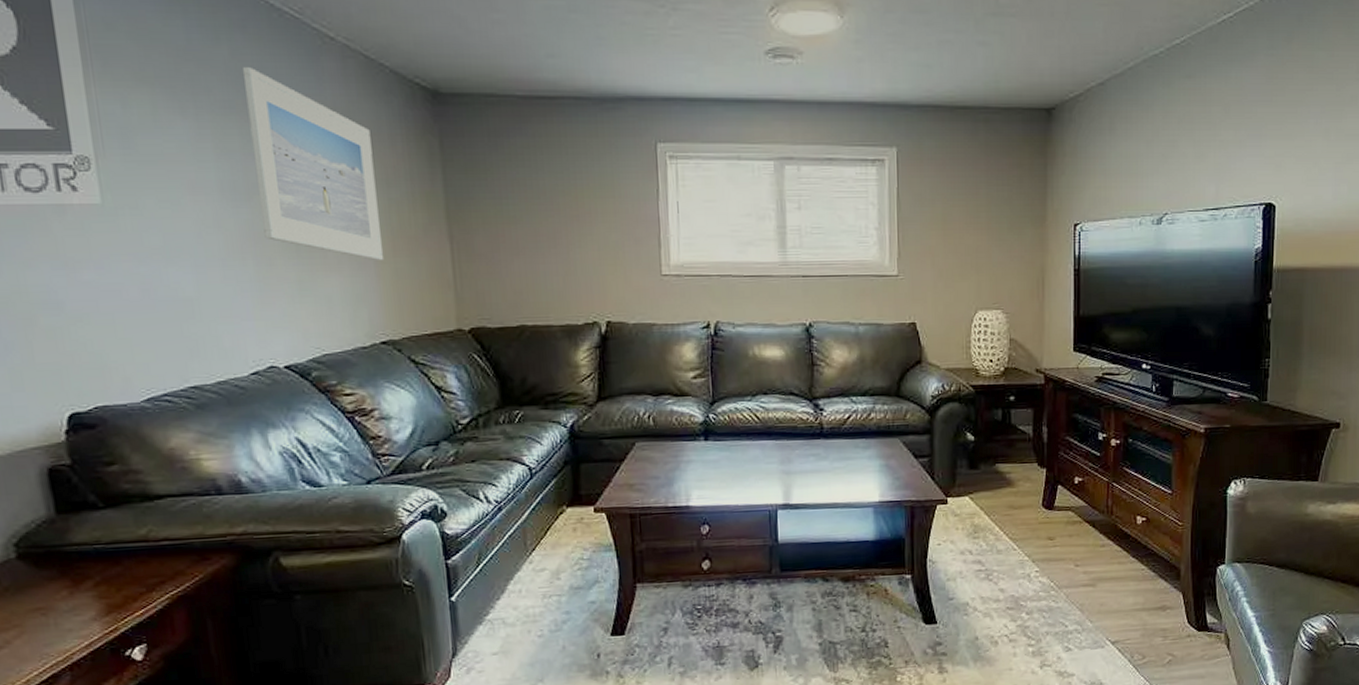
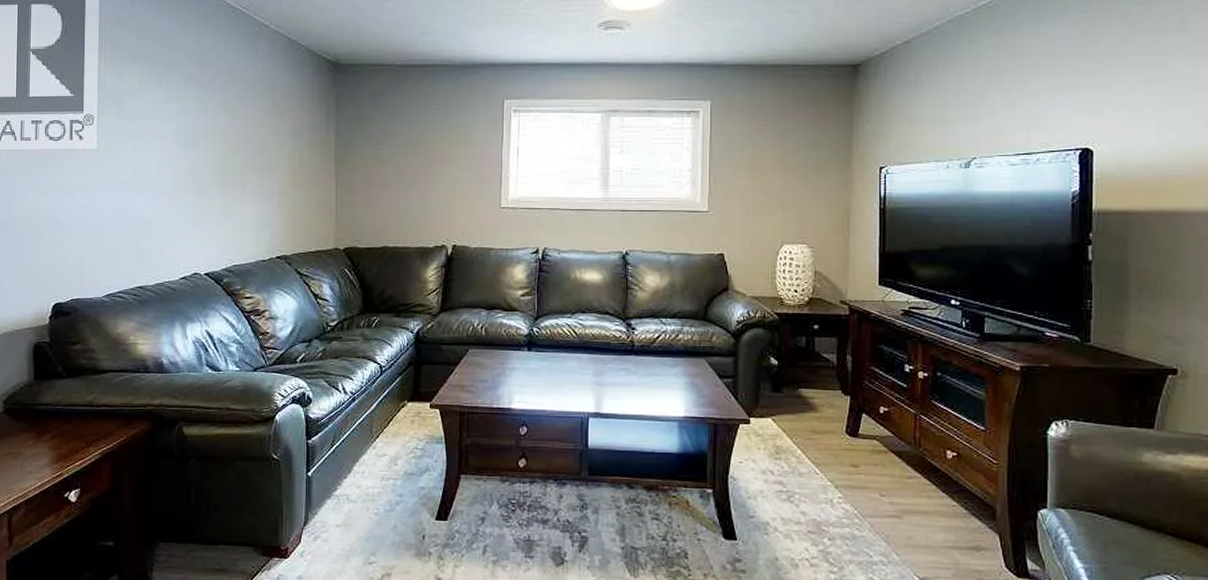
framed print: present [242,67,383,261] -> none [202,49,286,193]

